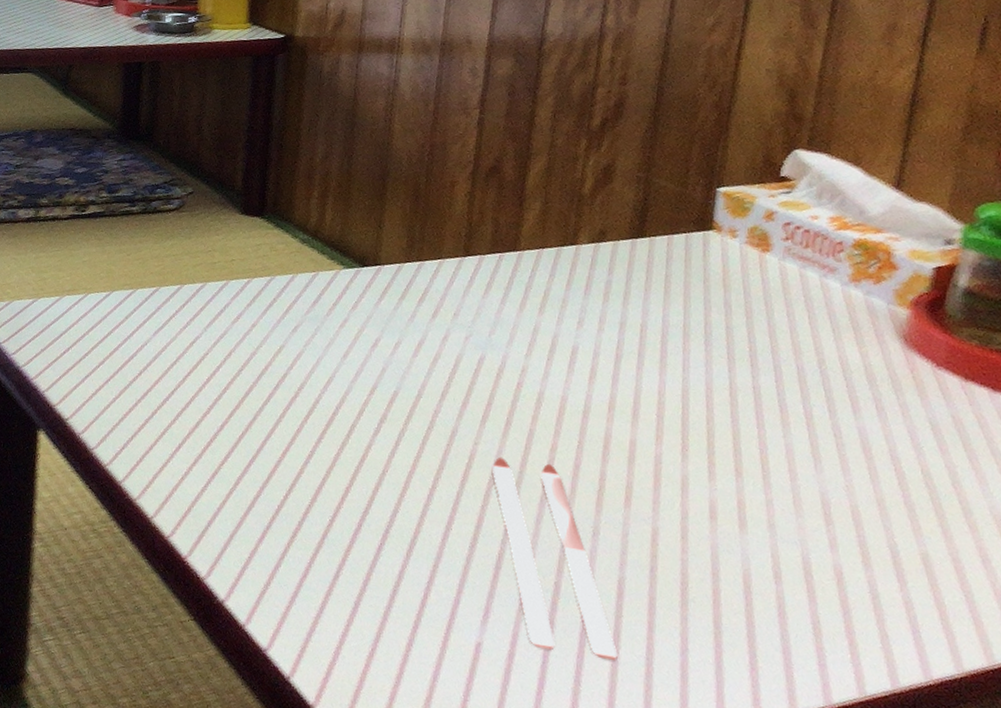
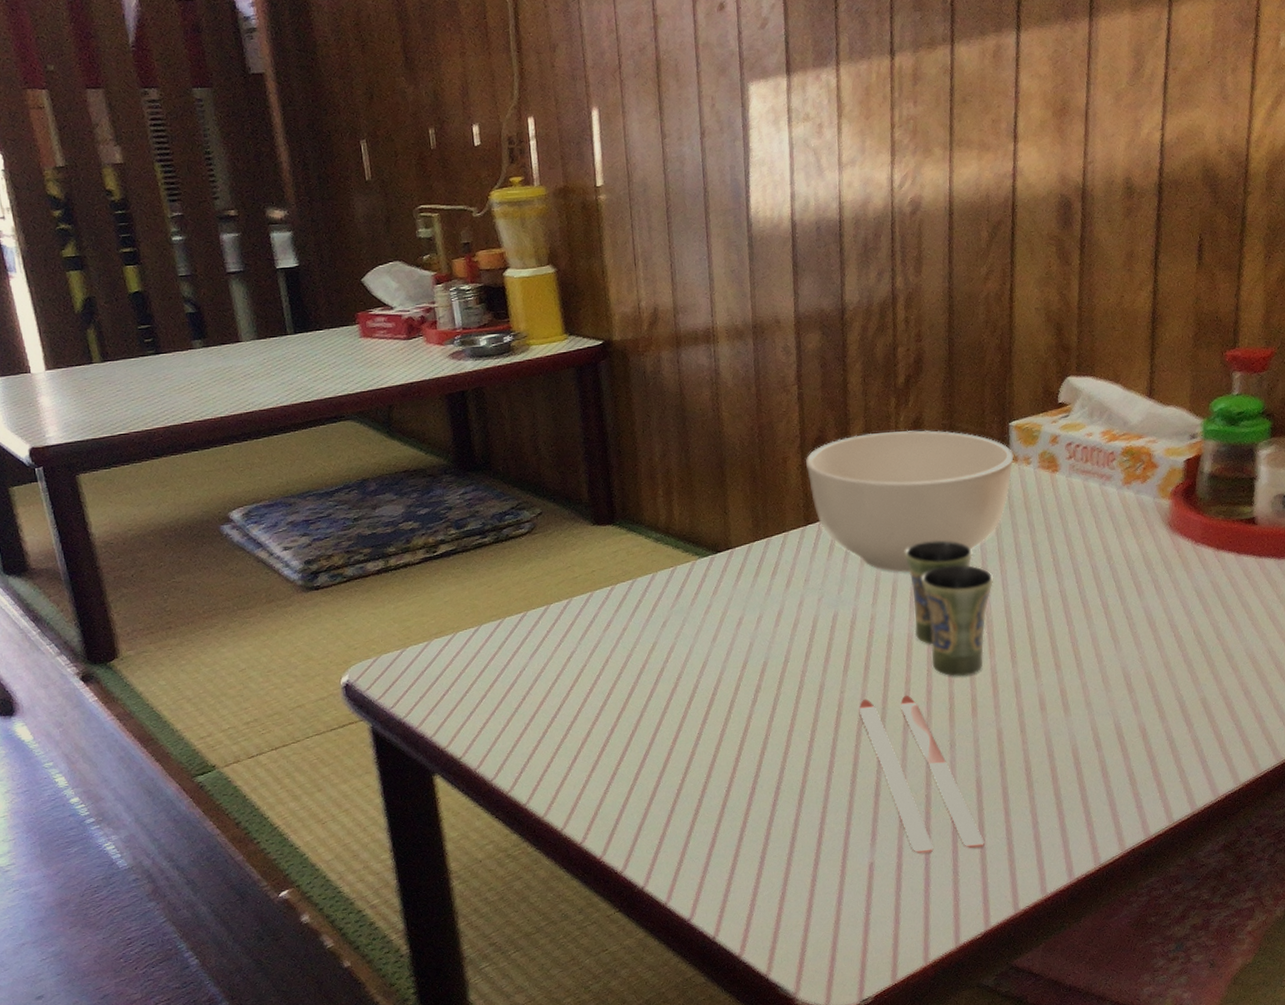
bowl: none [475,171,718,329] -> present [805,430,1014,573]
cup: none [570,299,674,459] -> present [905,540,994,677]

